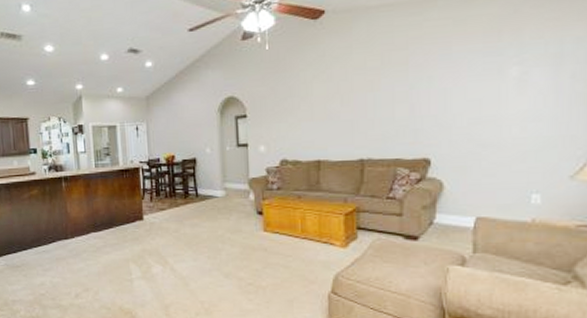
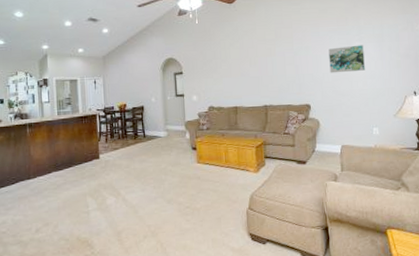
wall art: none [465,70,526,115] -> present [328,44,365,73]

